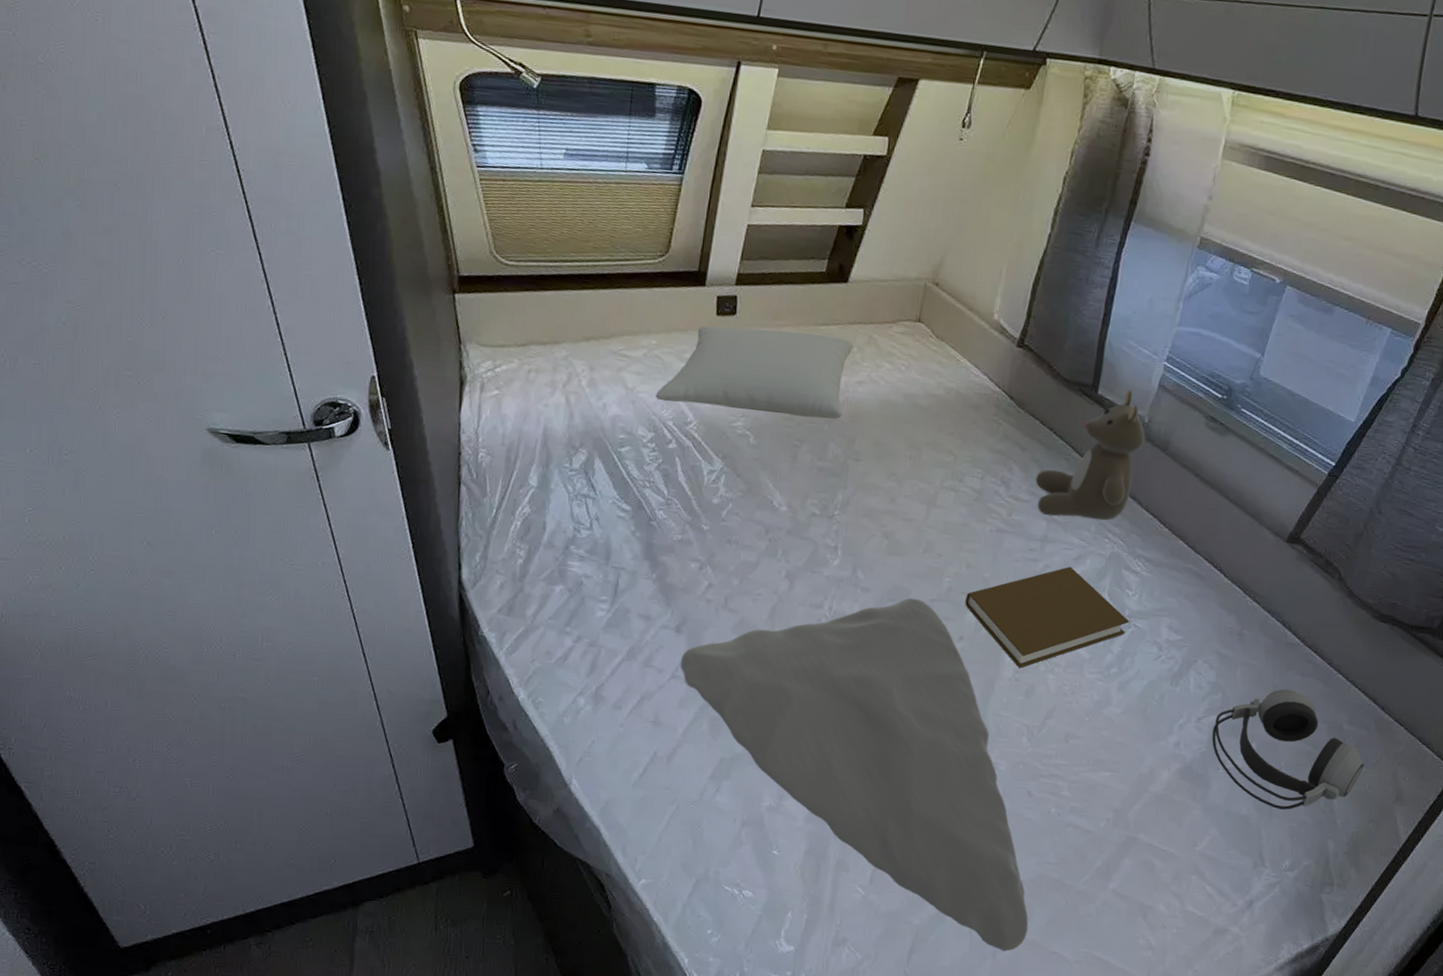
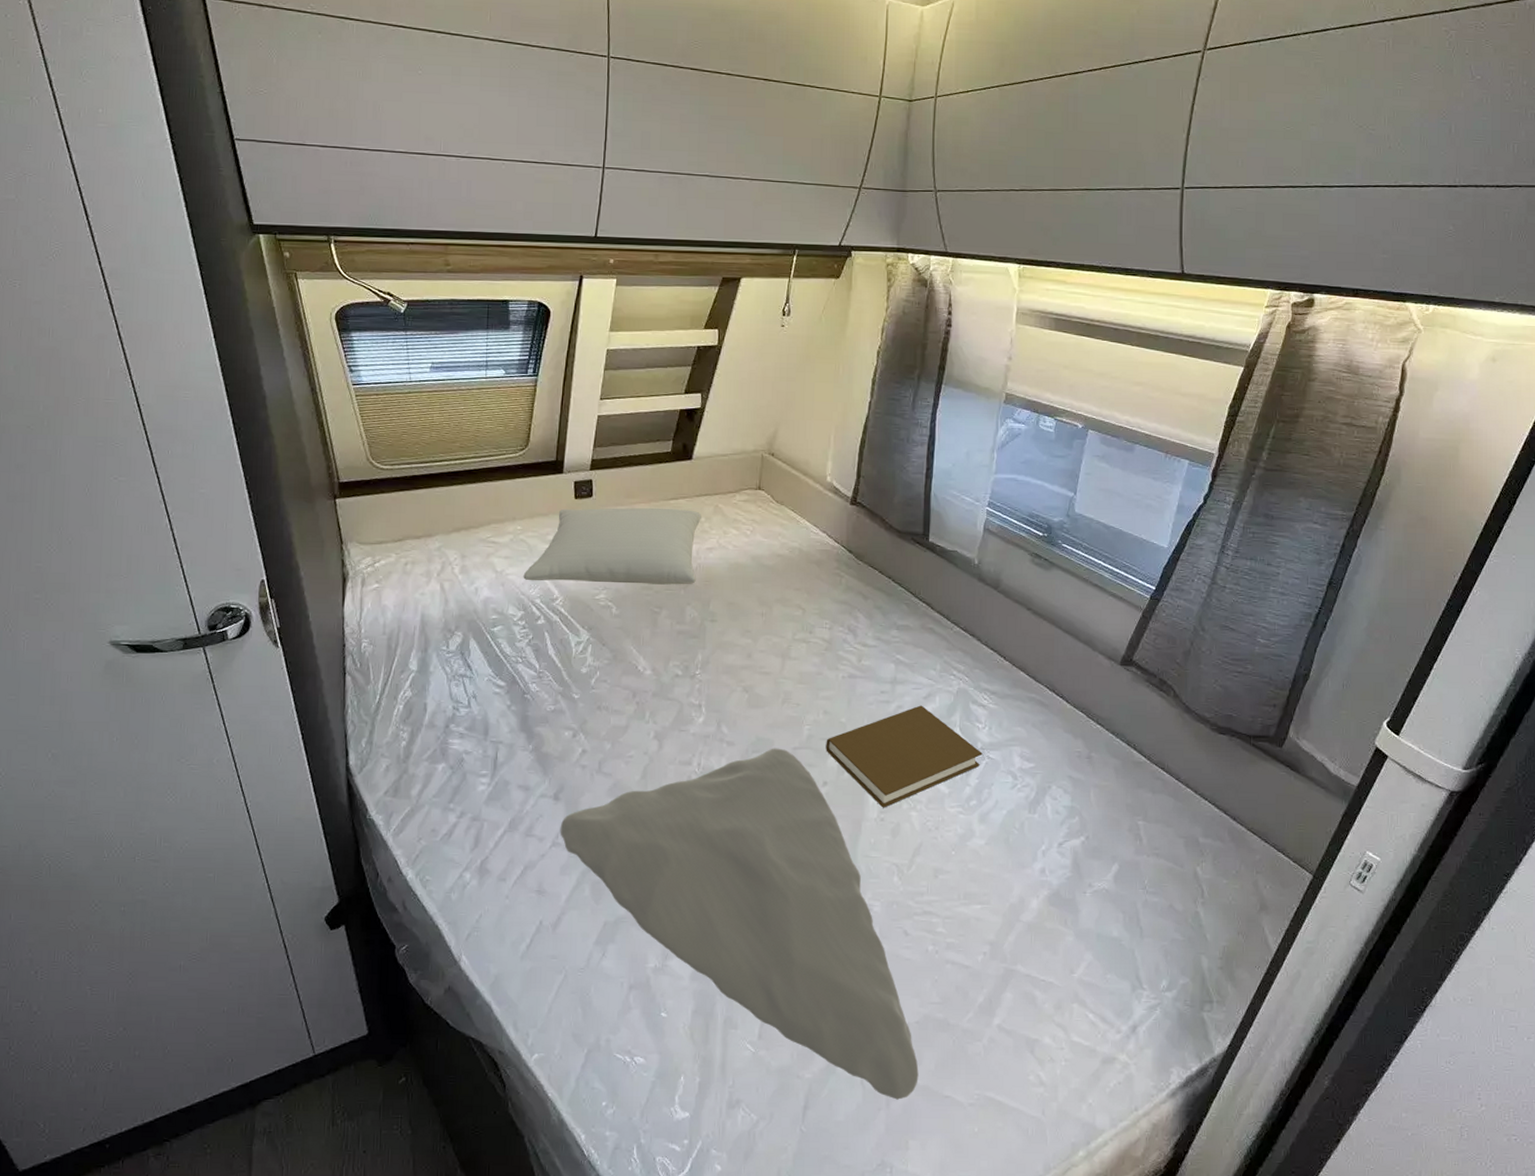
teddy bear: present [1035,390,1145,521] -> none [880,535,977,659]
headphones: present [1212,688,1365,810] -> none [1075,807,1225,929]

